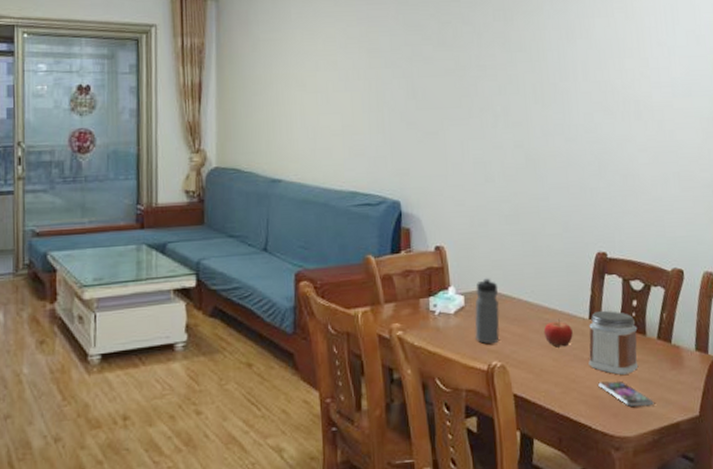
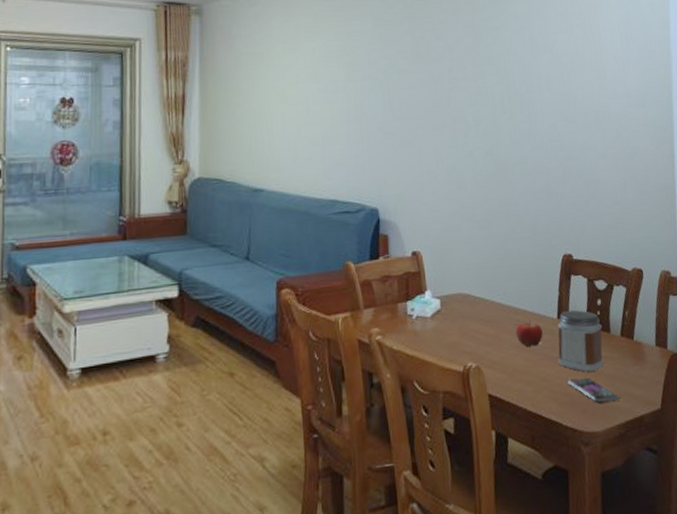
water bottle: present [475,277,500,344] -> none [450,280,474,346]

